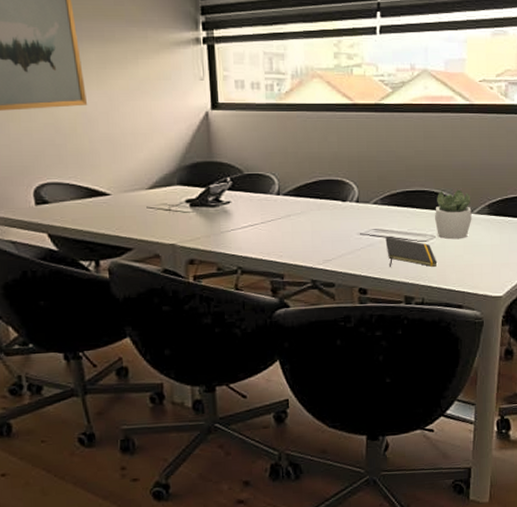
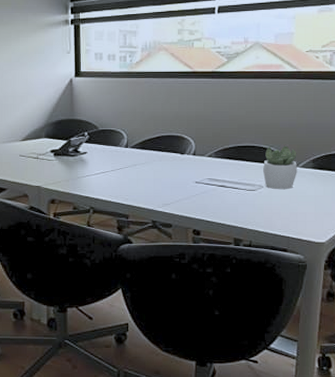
notepad: present [385,237,438,267] -> none [218,186,265,213]

